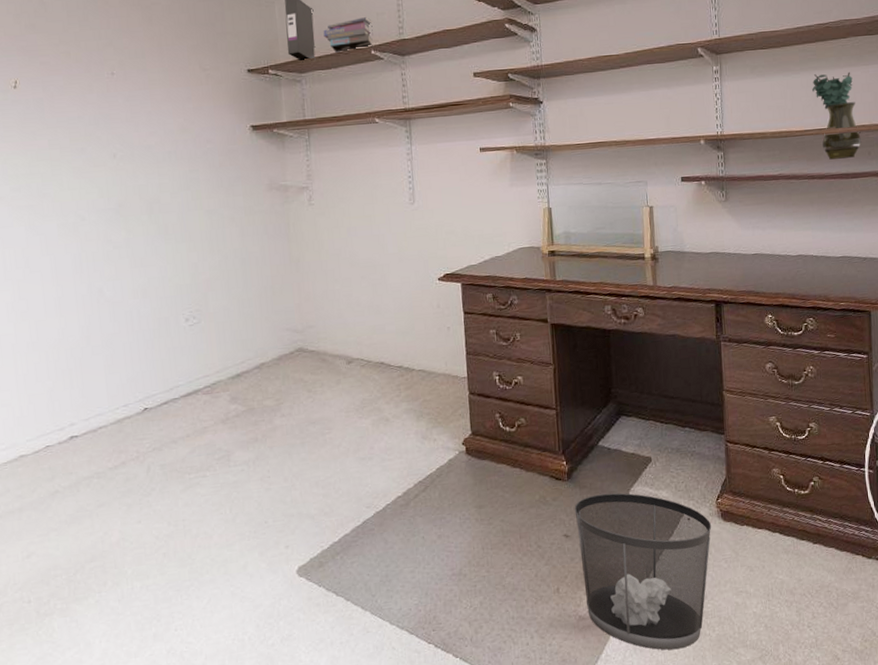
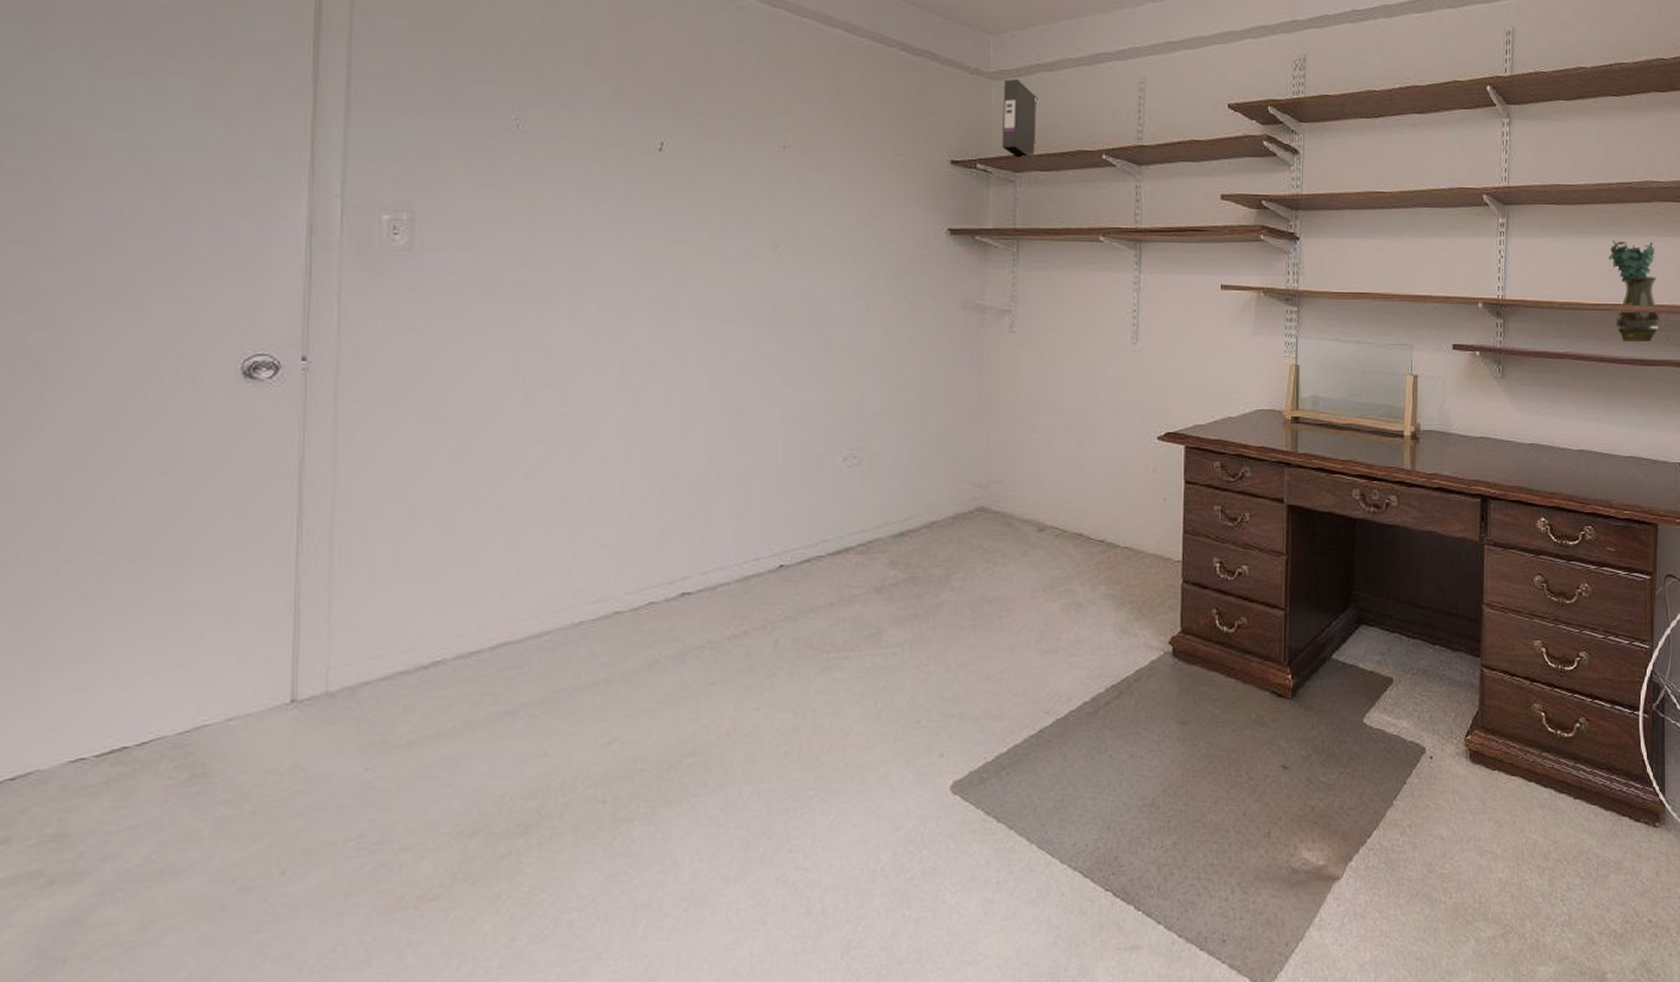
books: present [323,17,375,53] -> none [1047,114,1110,153]
waste bin: present [574,493,712,650] -> none [1297,718,1458,919]

